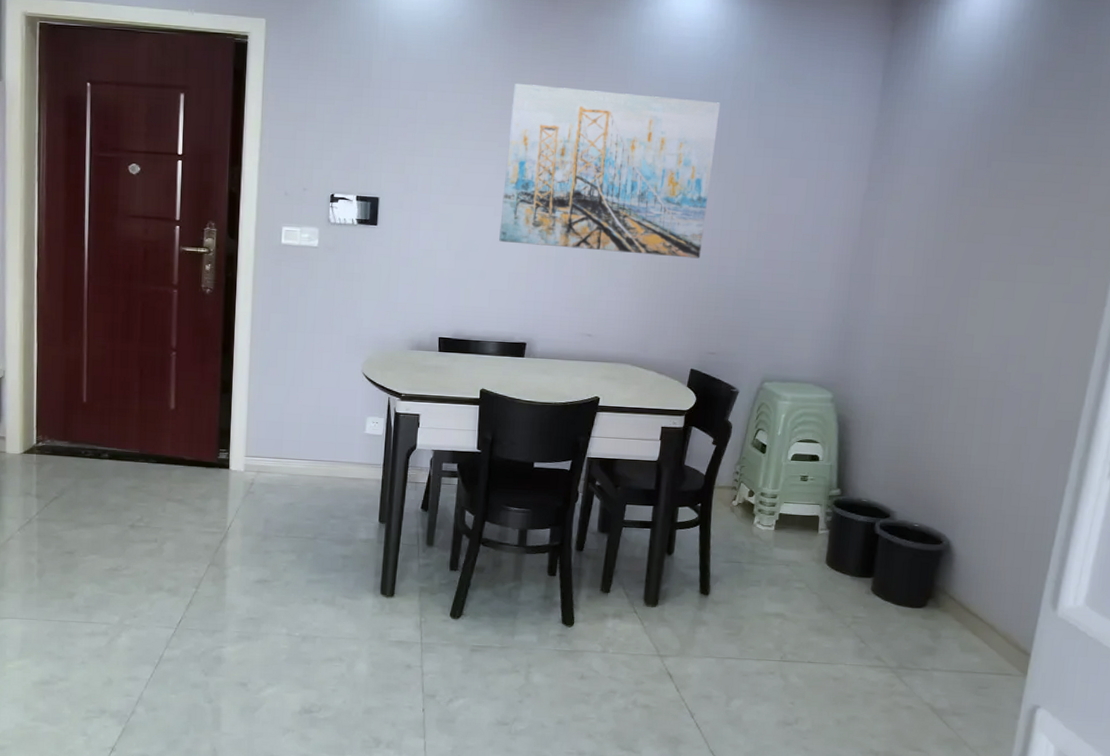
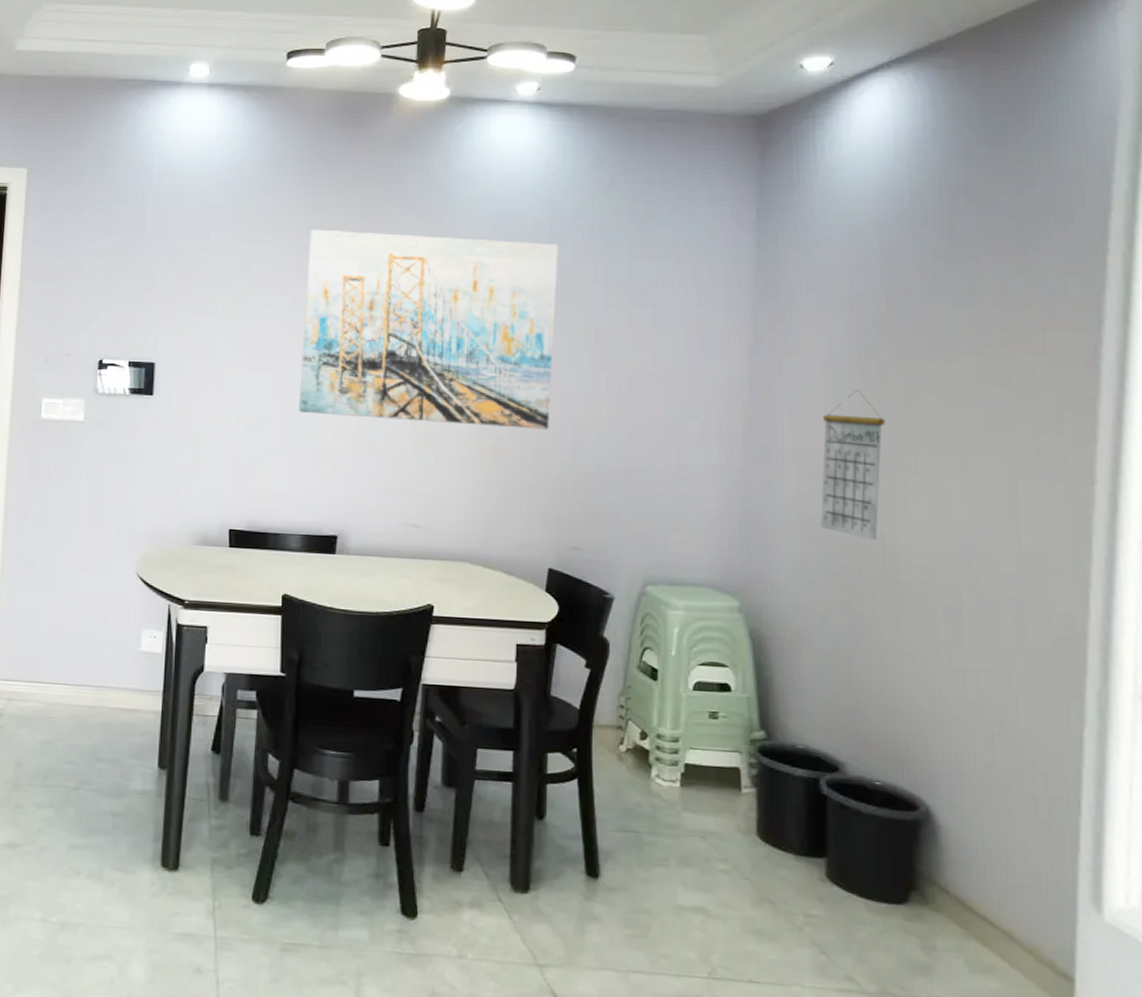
calendar: none [900,230,960,348] -> present [820,390,886,541]

